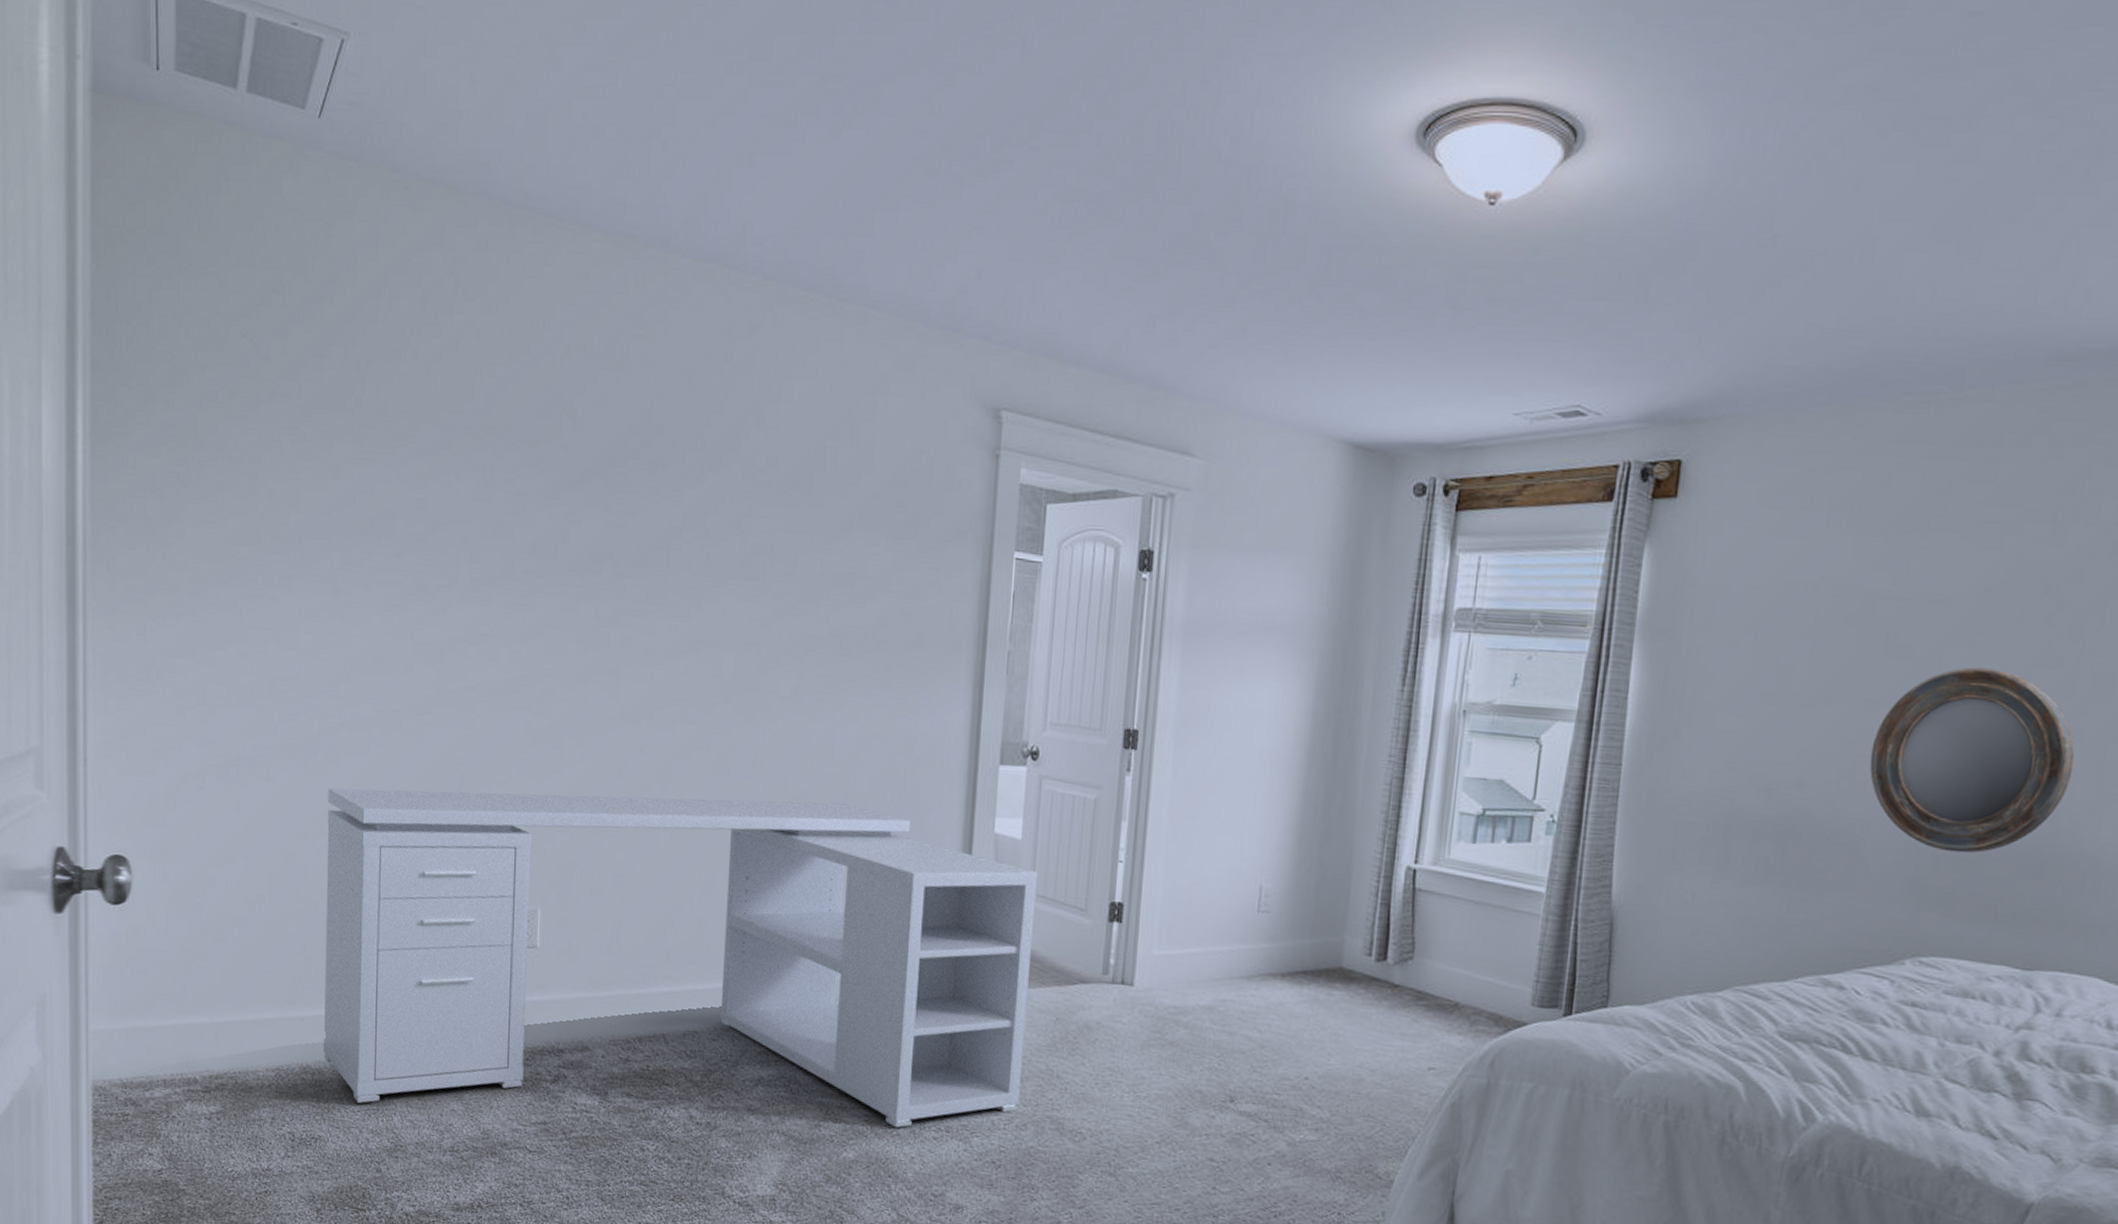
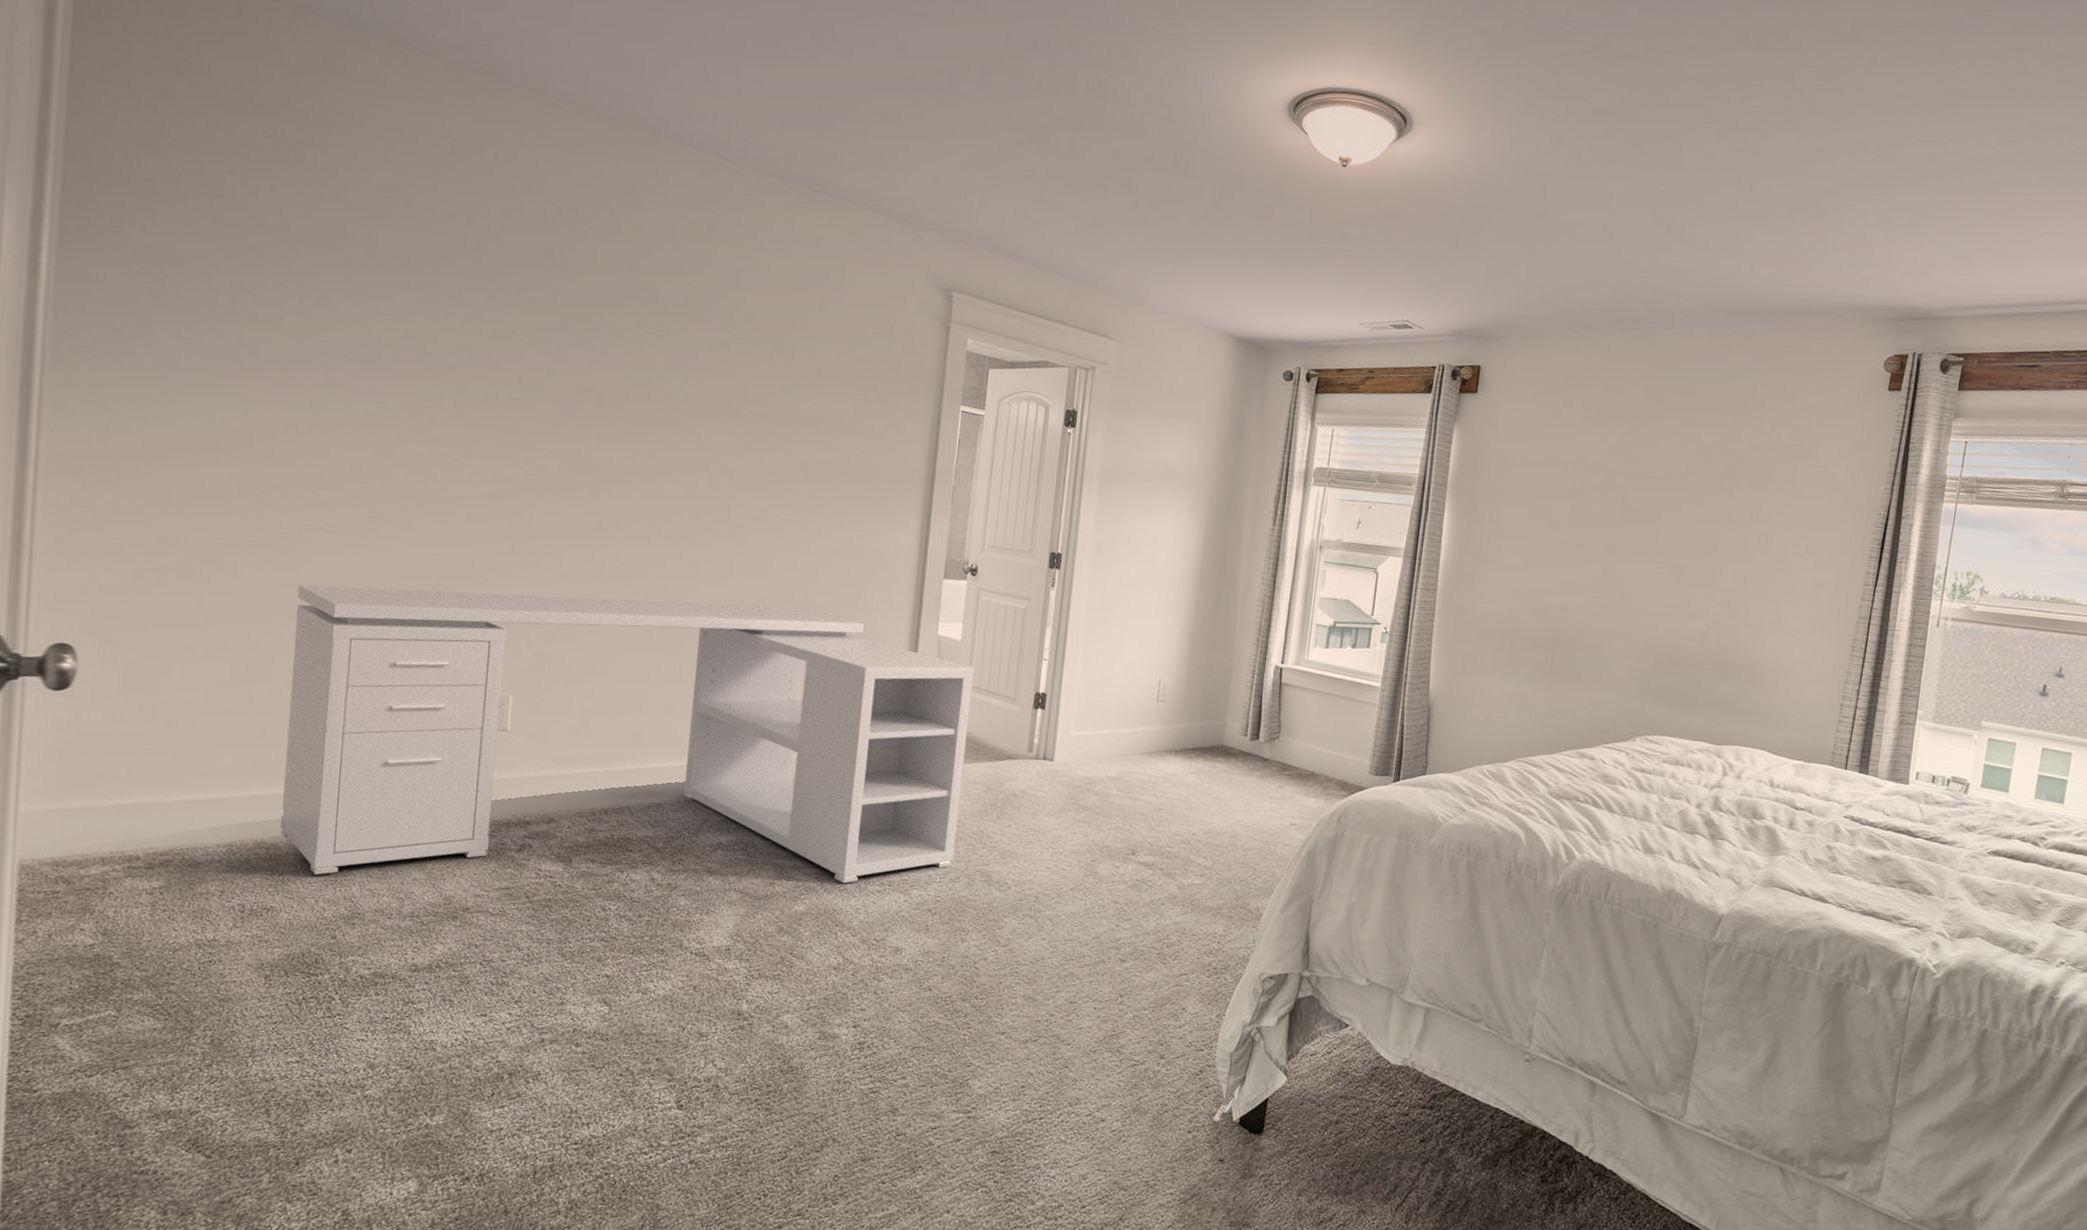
home mirror: present [1869,667,2075,854] -> none [1611,526,1748,660]

